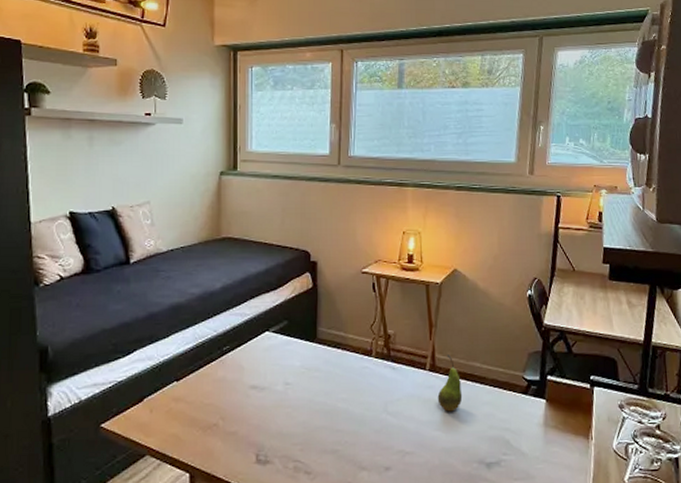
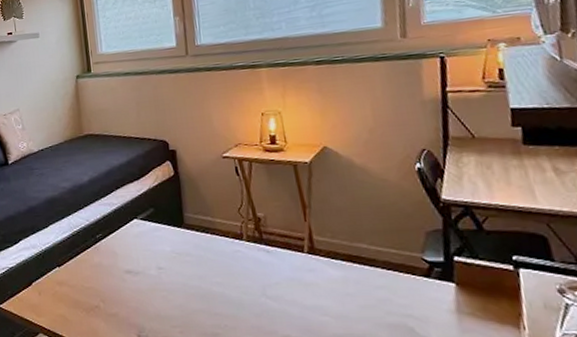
fruit: present [437,355,463,412] -> none [320,236,351,296]

